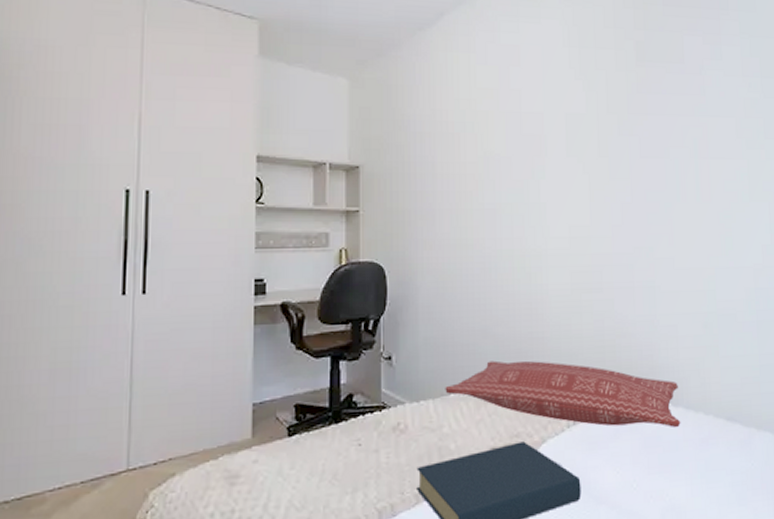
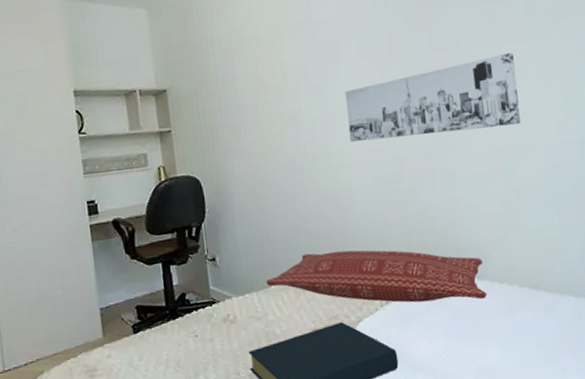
wall art: none [548,169,725,244] -> present [344,52,521,143]

